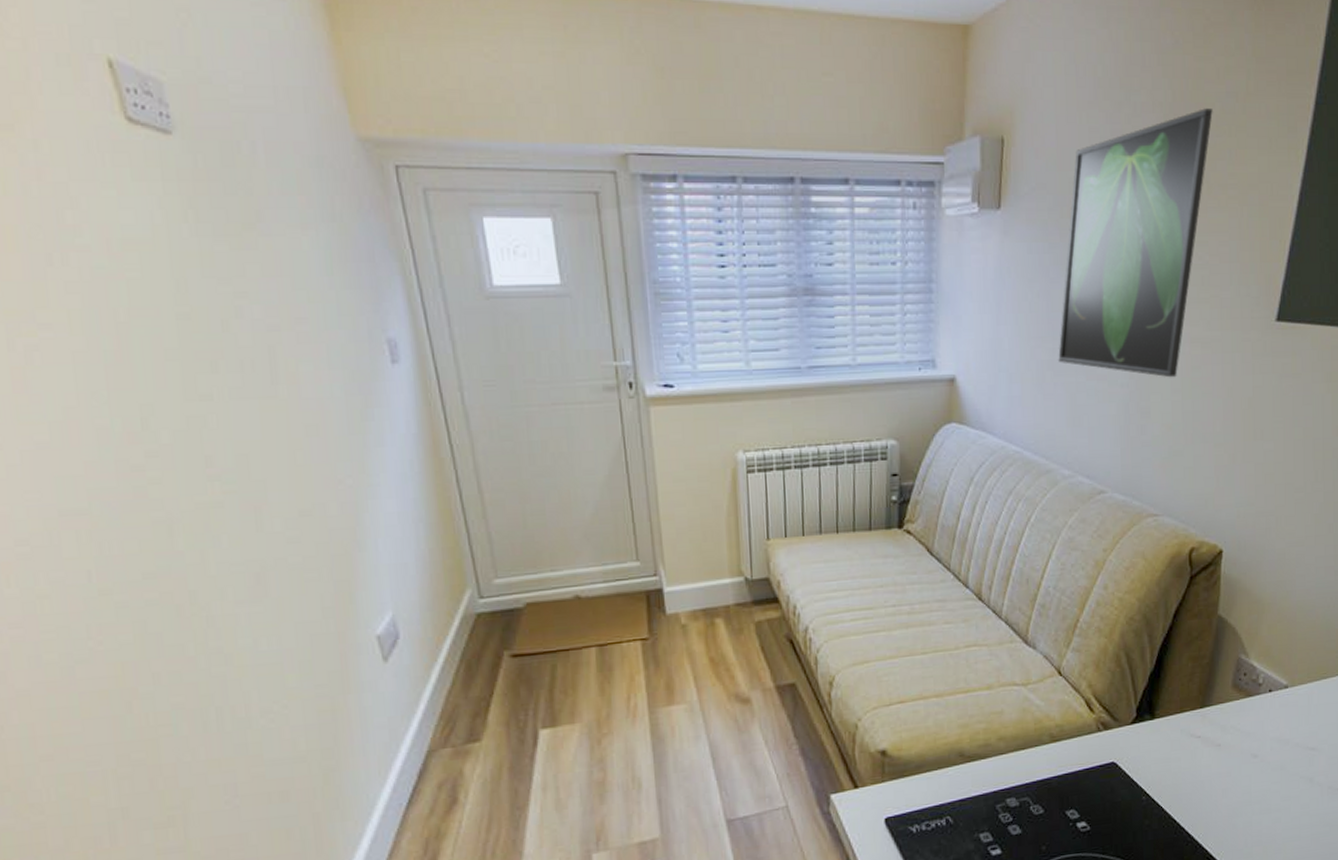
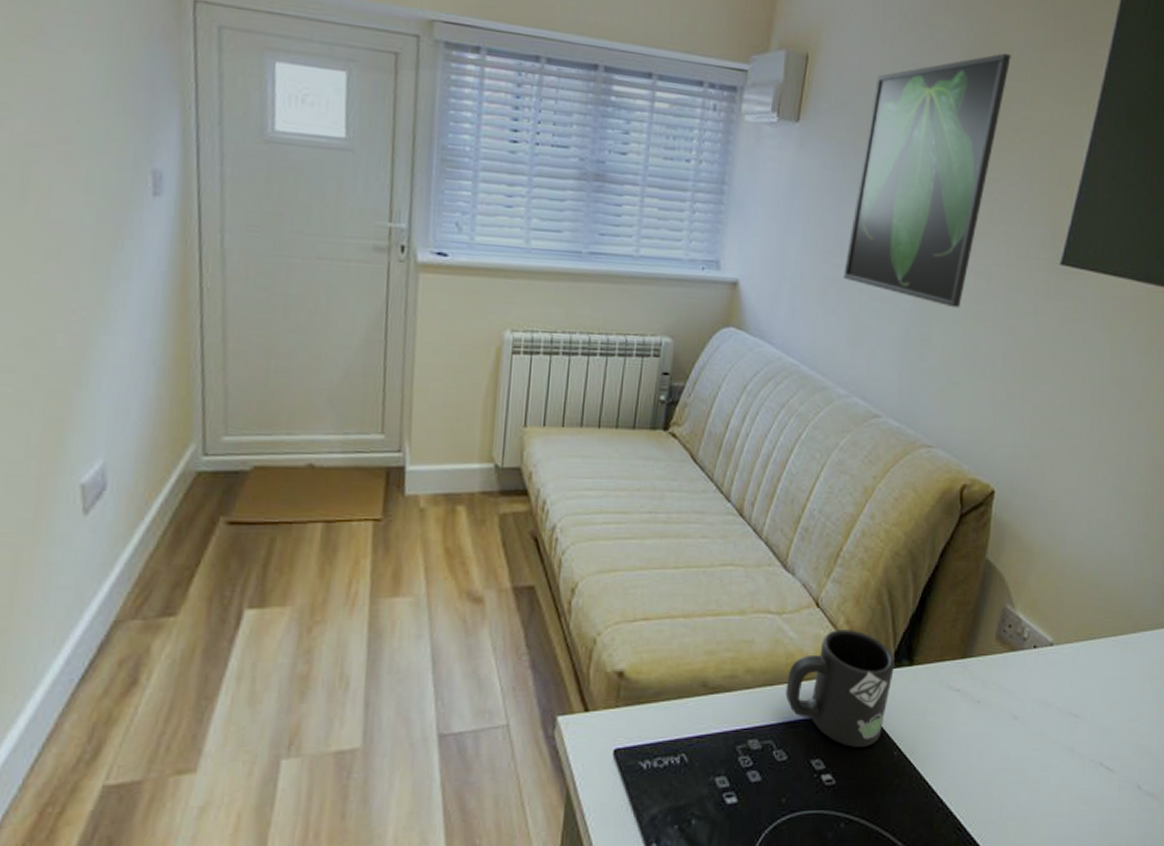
mug: none [1036,692,1138,797] -> present [785,629,896,747]

